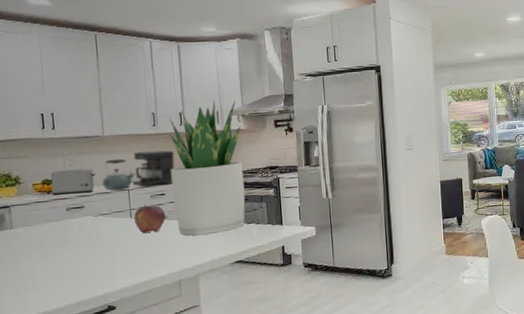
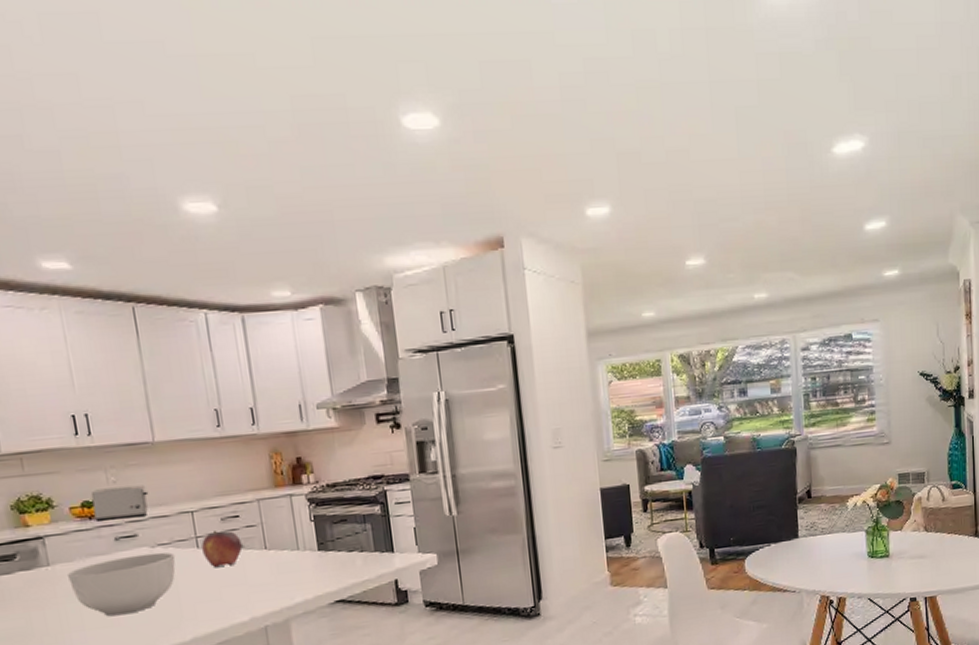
bowl: none [25,220,113,270] -> present [66,552,176,617]
kettle: present [102,158,136,191] -> none [157,471,200,513]
coffee maker: present [131,150,175,187] -> none [194,458,250,507]
planter: present [170,99,246,236] -> none [238,388,345,570]

